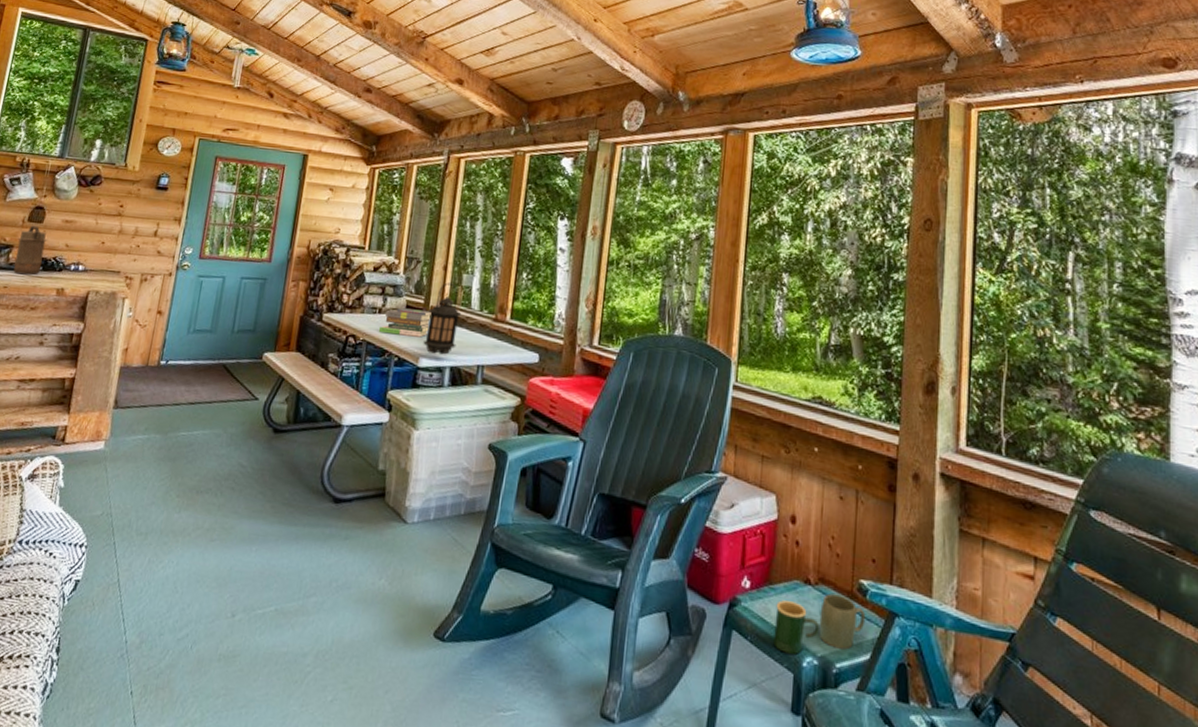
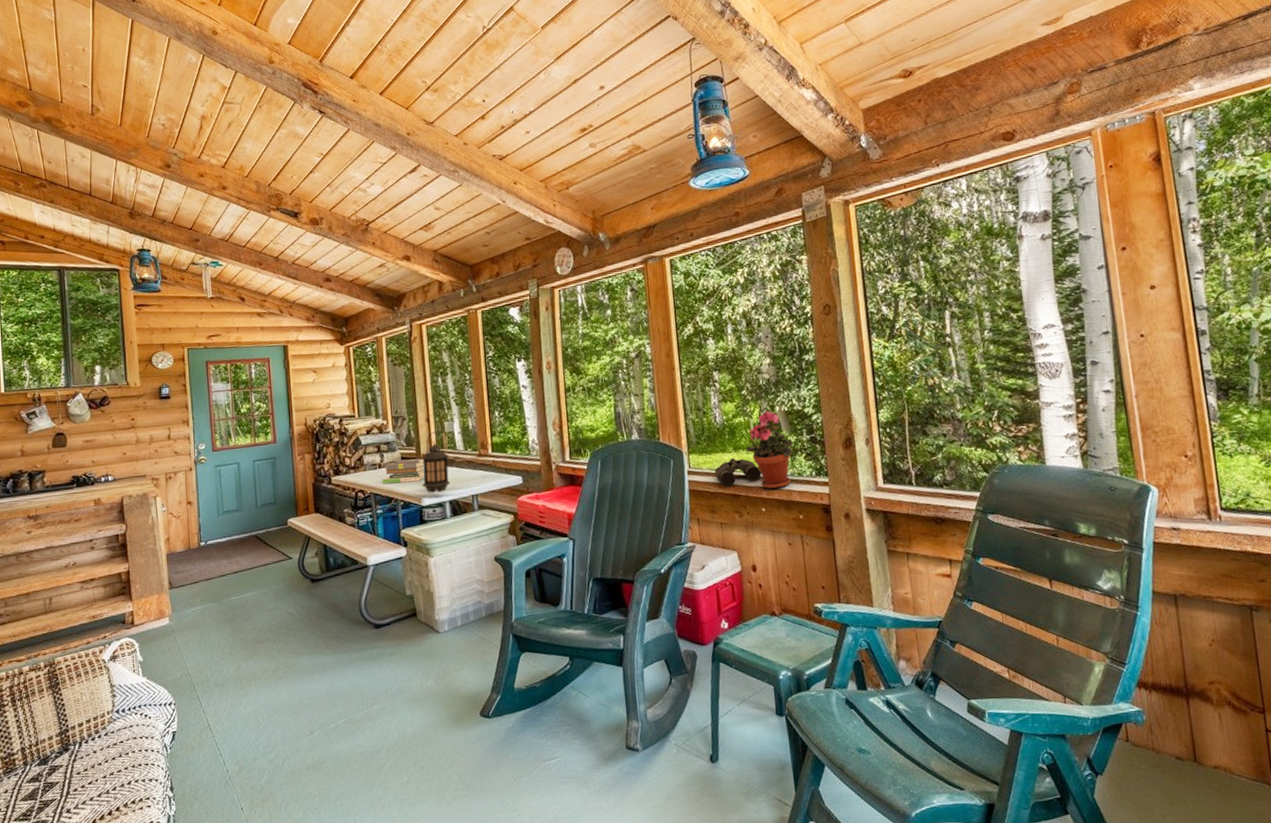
thermos: present [13,225,48,276] -> none [47,450,75,494]
binoculars: none [765,379,821,414] -> present [714,457,762,487]
mug: present [773,600,819,655] -> none [751,631,788,672]
potted plant: none [807,331,864,428] -> present [746,411,793,490]
mug: present [819,593,866,650] -> none [786,619,824,660]

